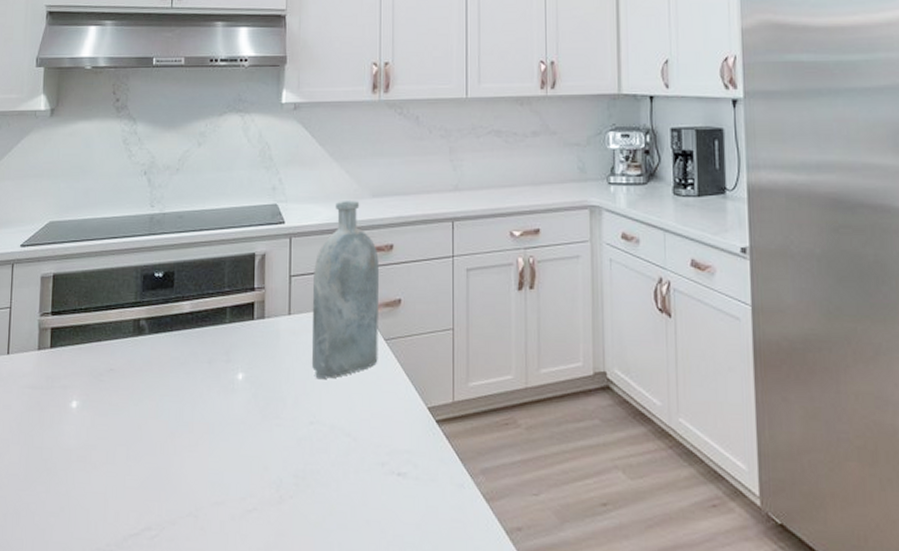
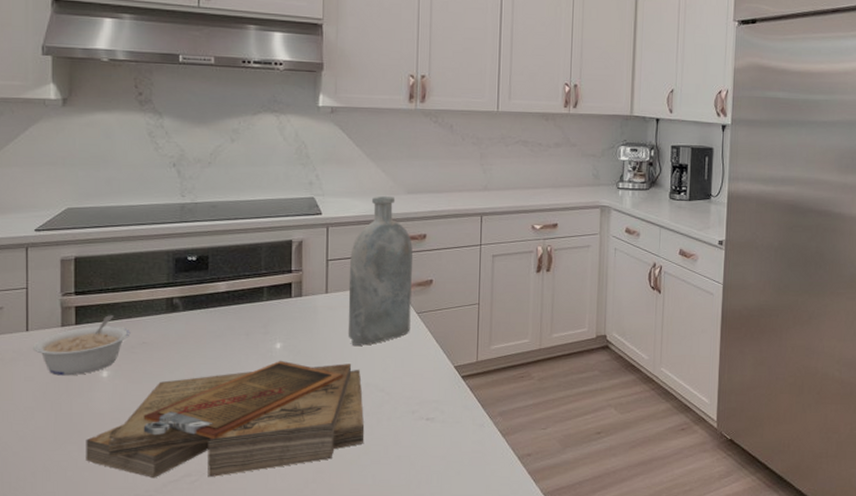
legume: none [12,338,99,405] -> present [33,315,131,376]
clipboard: none [52,393,330,534] -> present [86,360,365,479]

